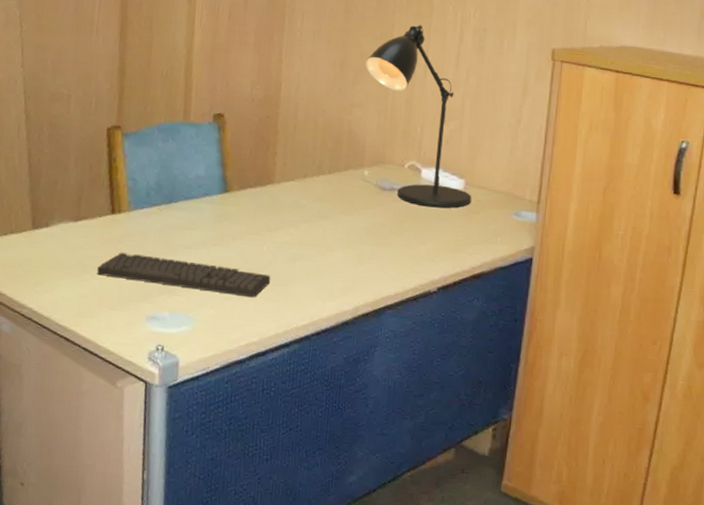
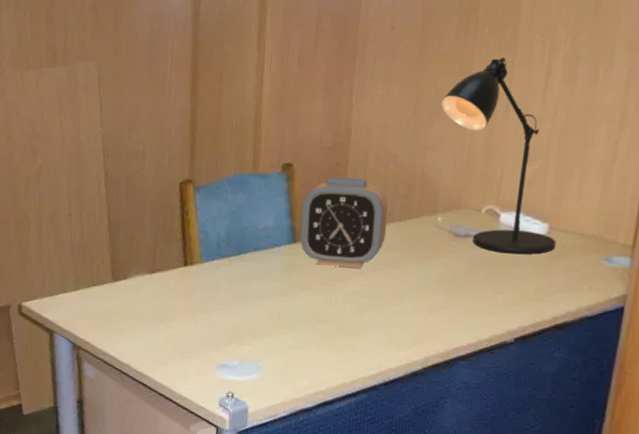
keyboard: present [97,252,271,298] -> none [171,302,339,348]
alarm clock: none [231,128,318,219] -> present [300,177,388,268]

